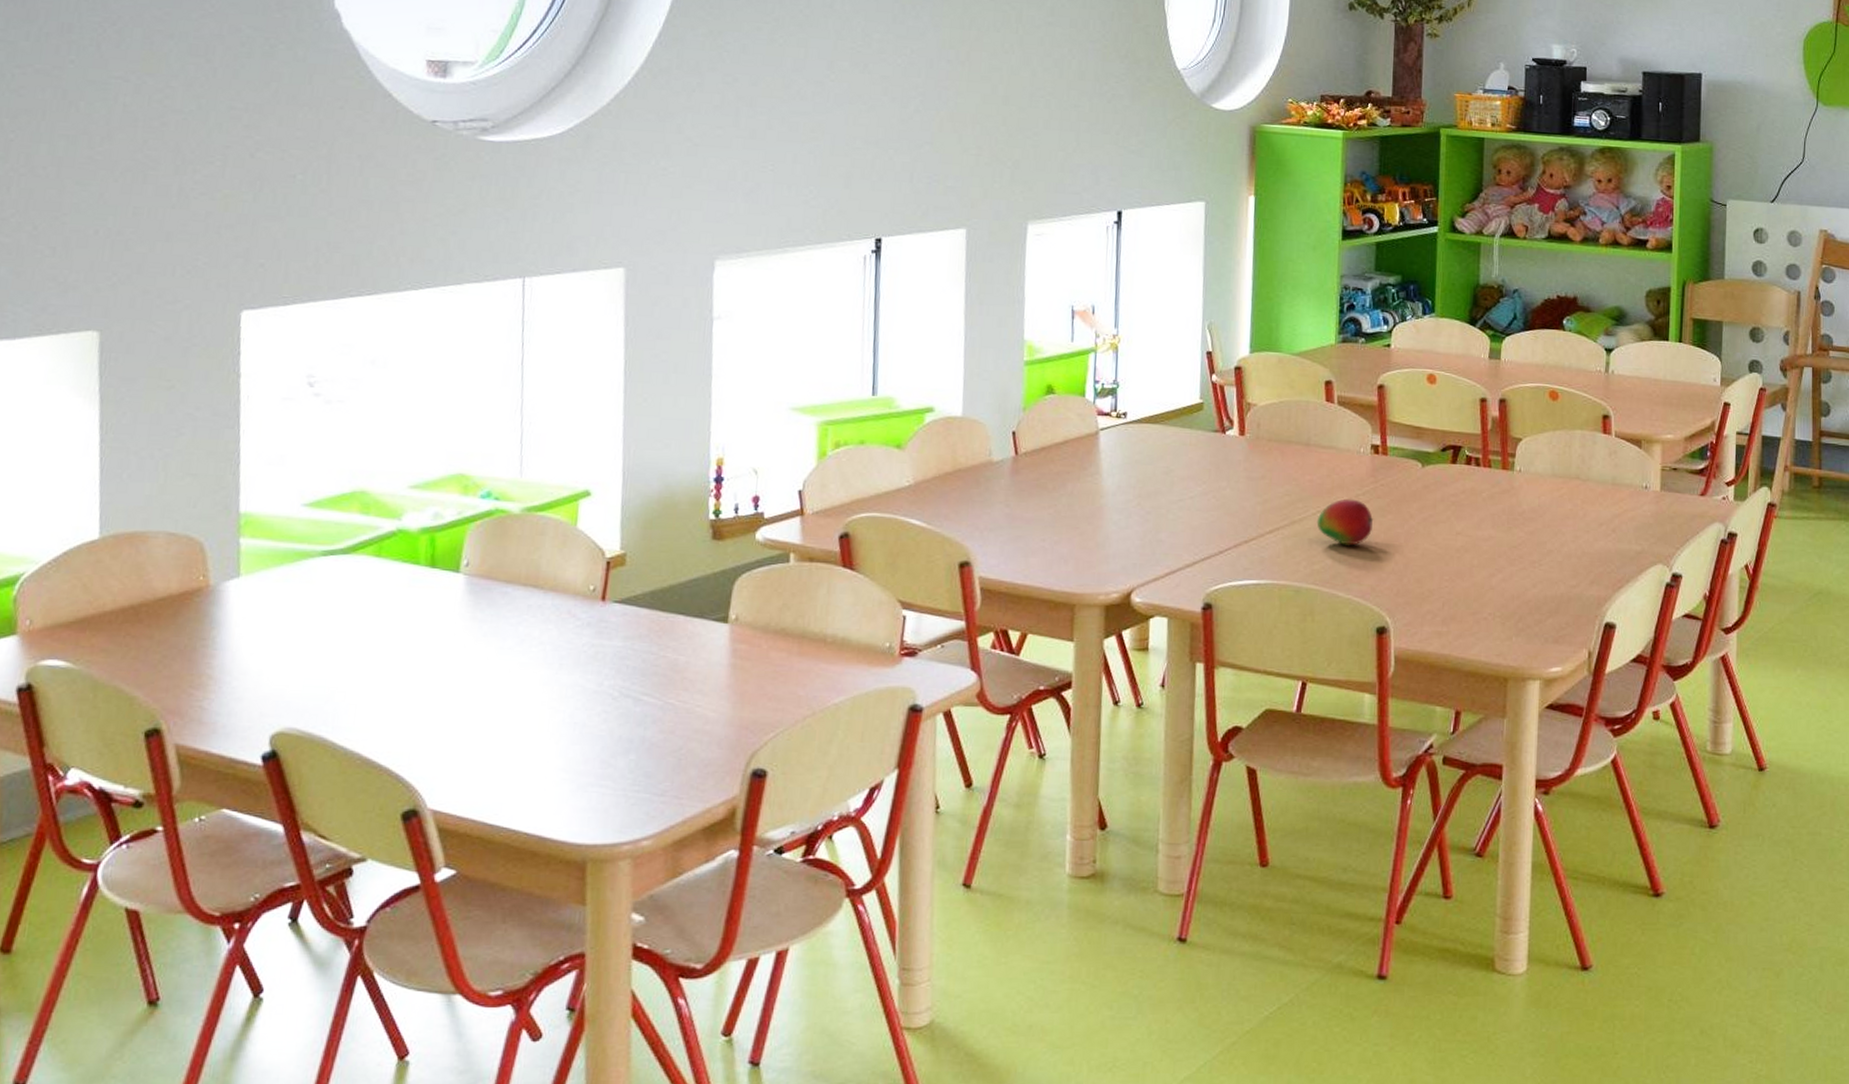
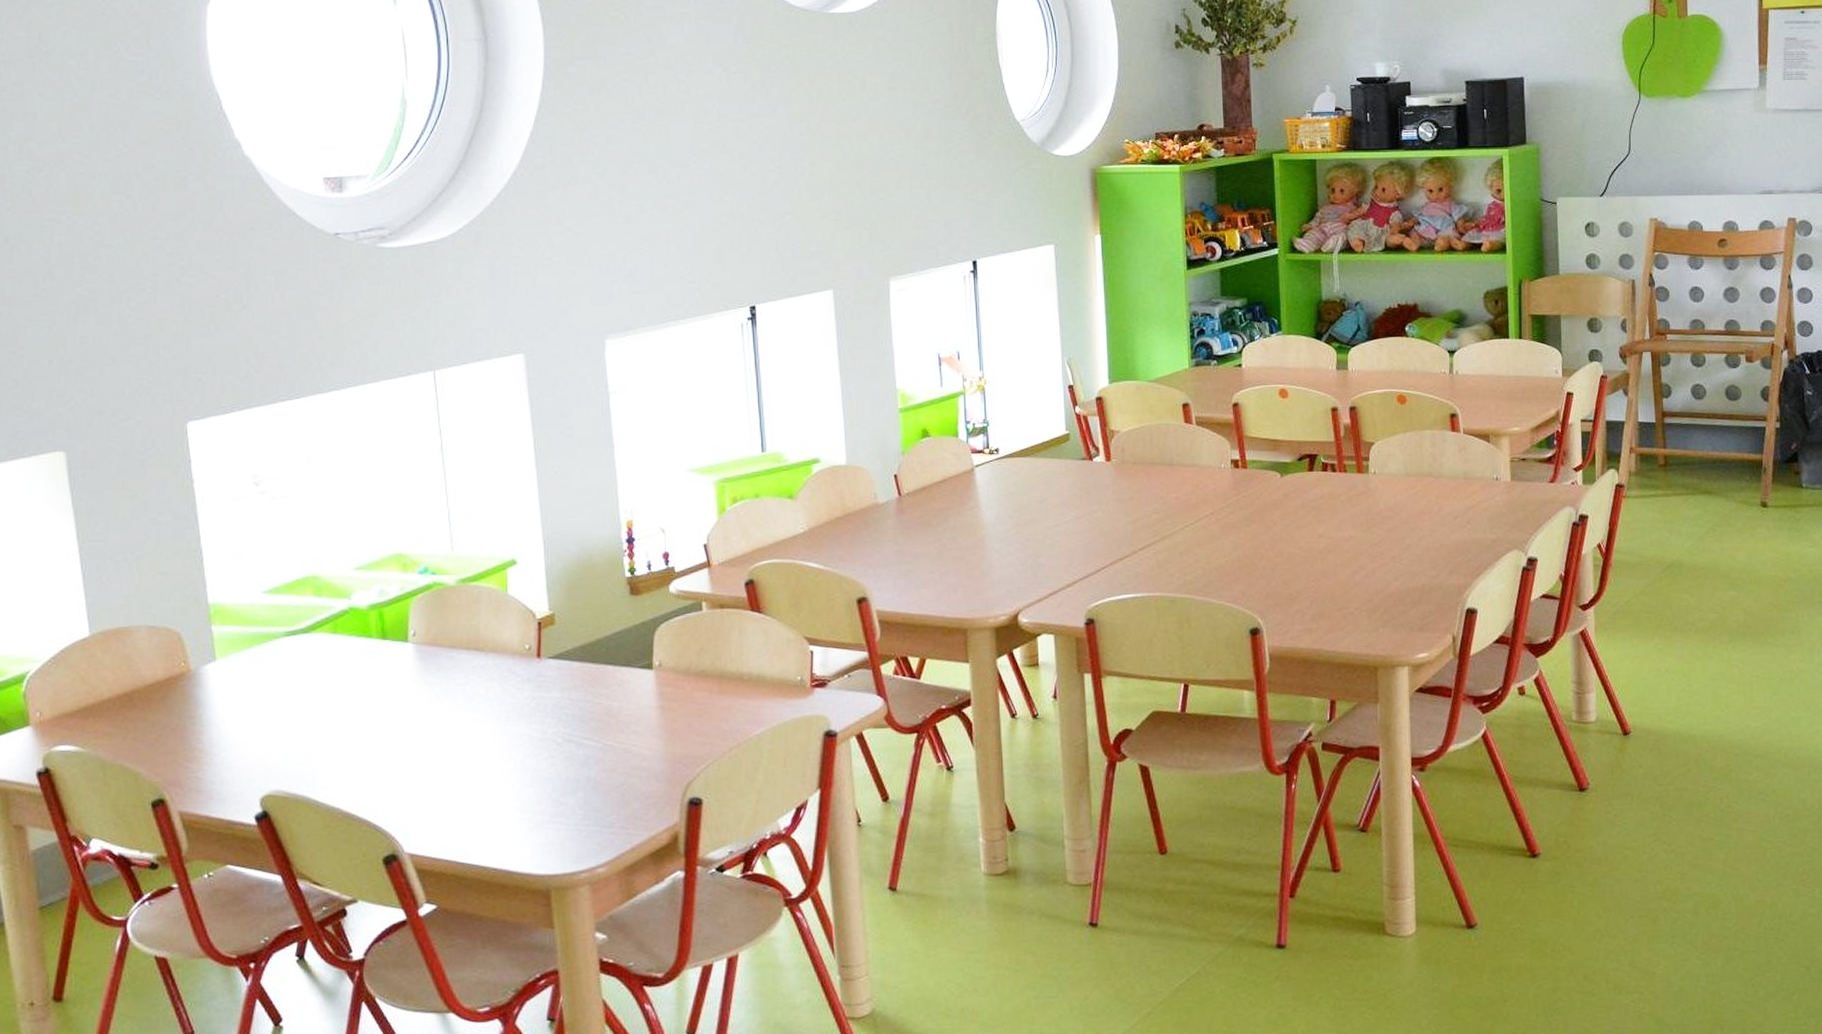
fruit: present [1316,498,1374,546] -> none [1185,512,1239,555]

